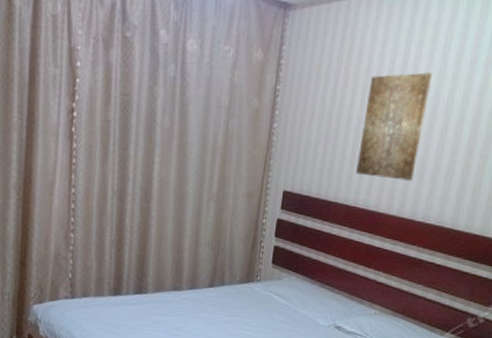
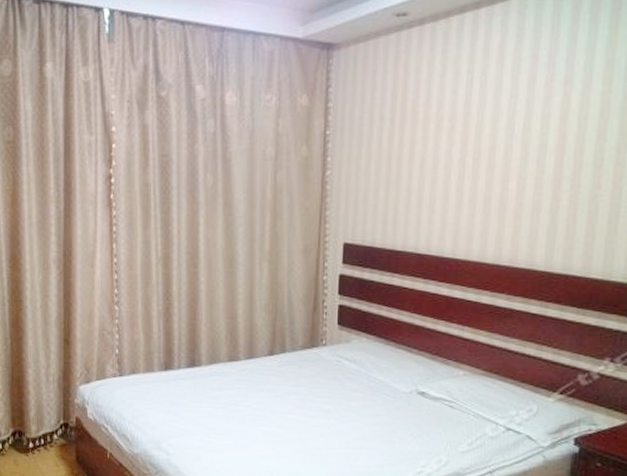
wall art: present [356,72,432,182] -> none [424,100,503,222]

